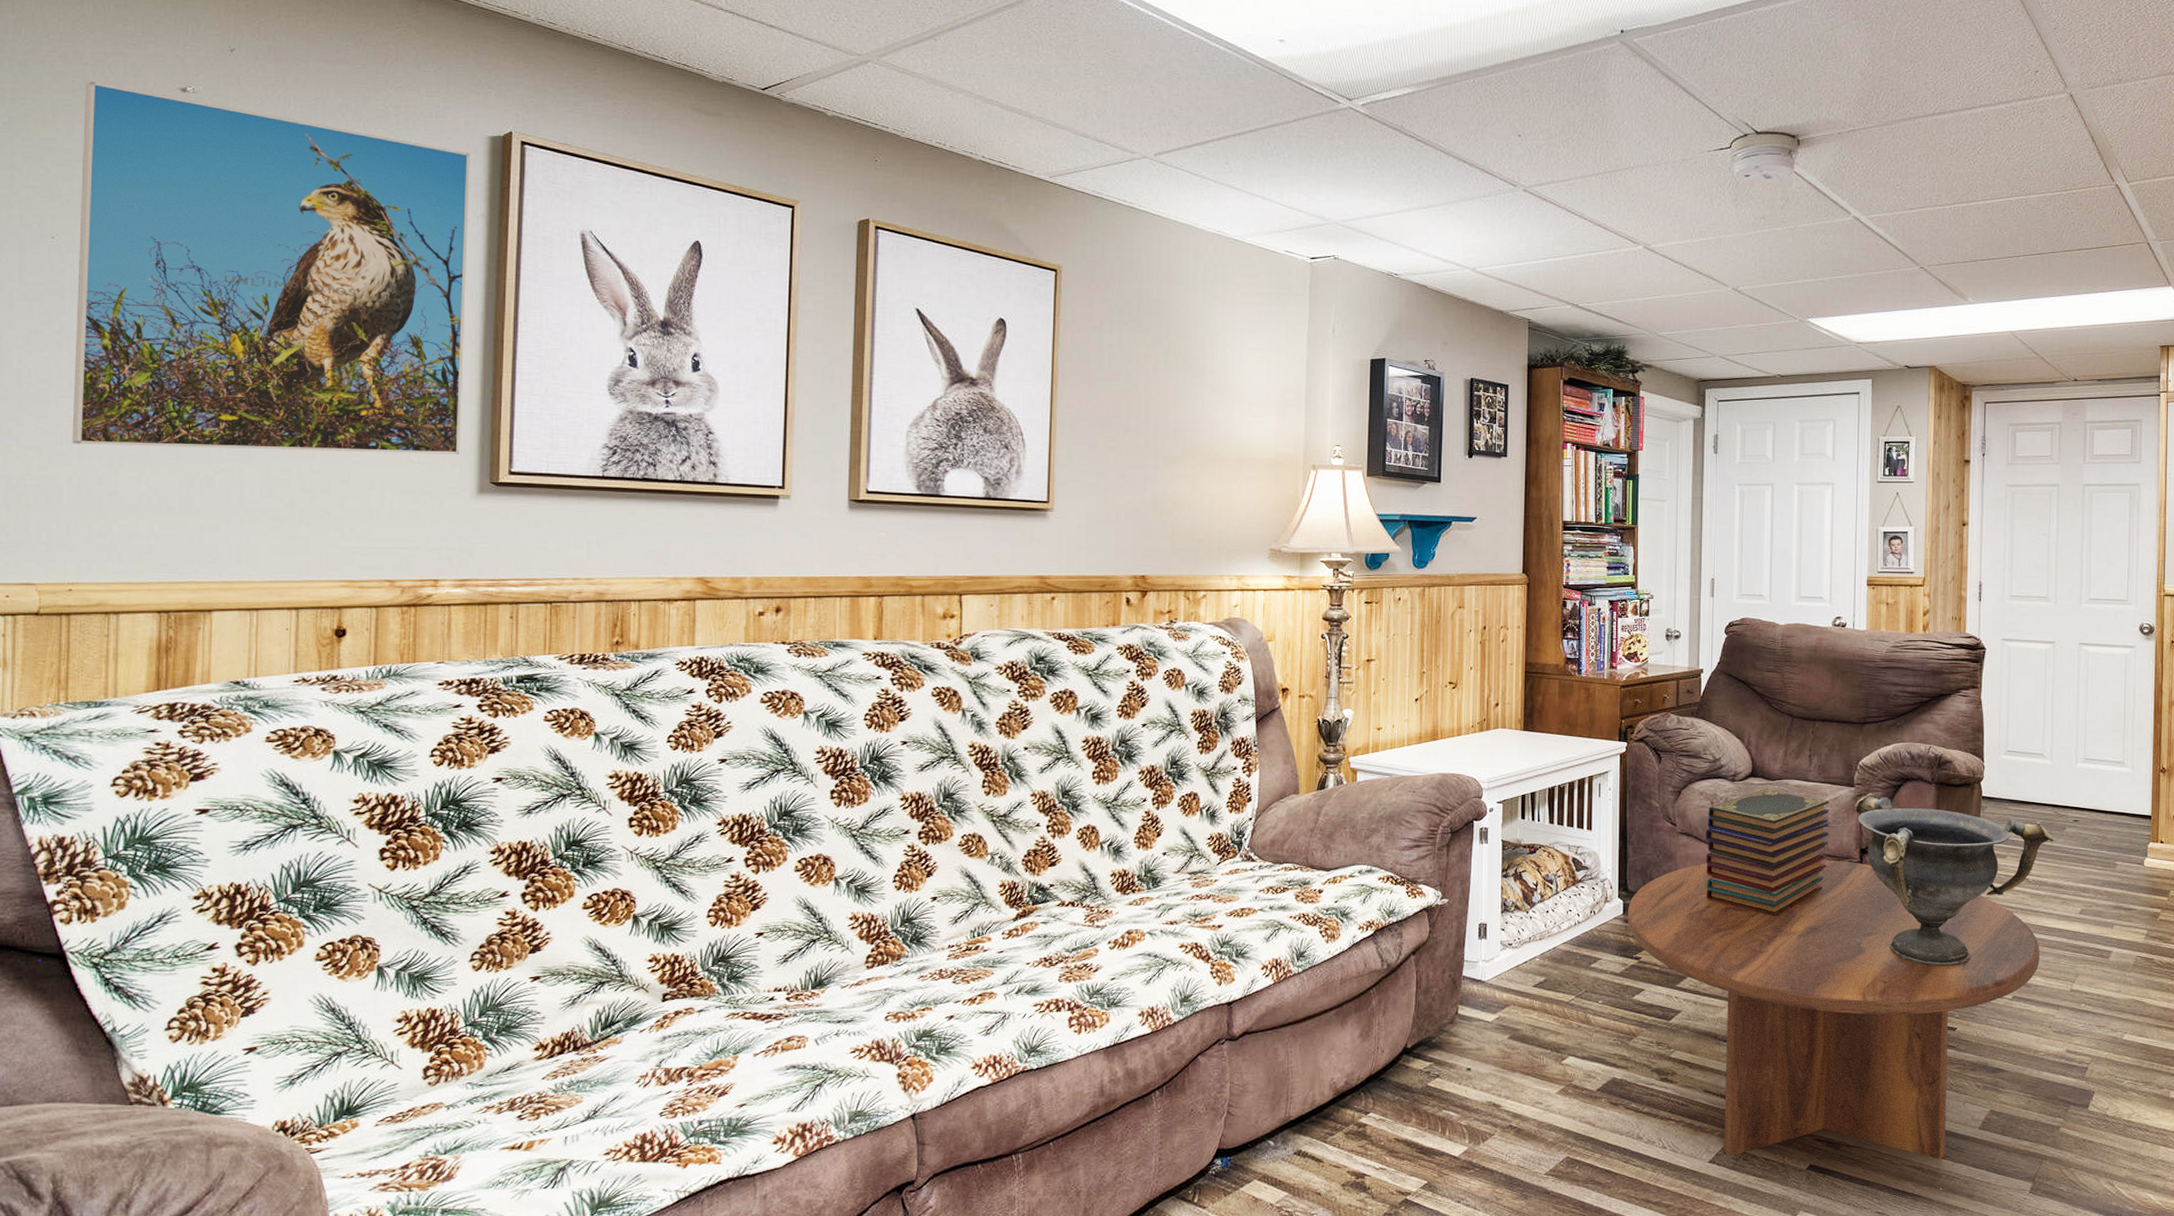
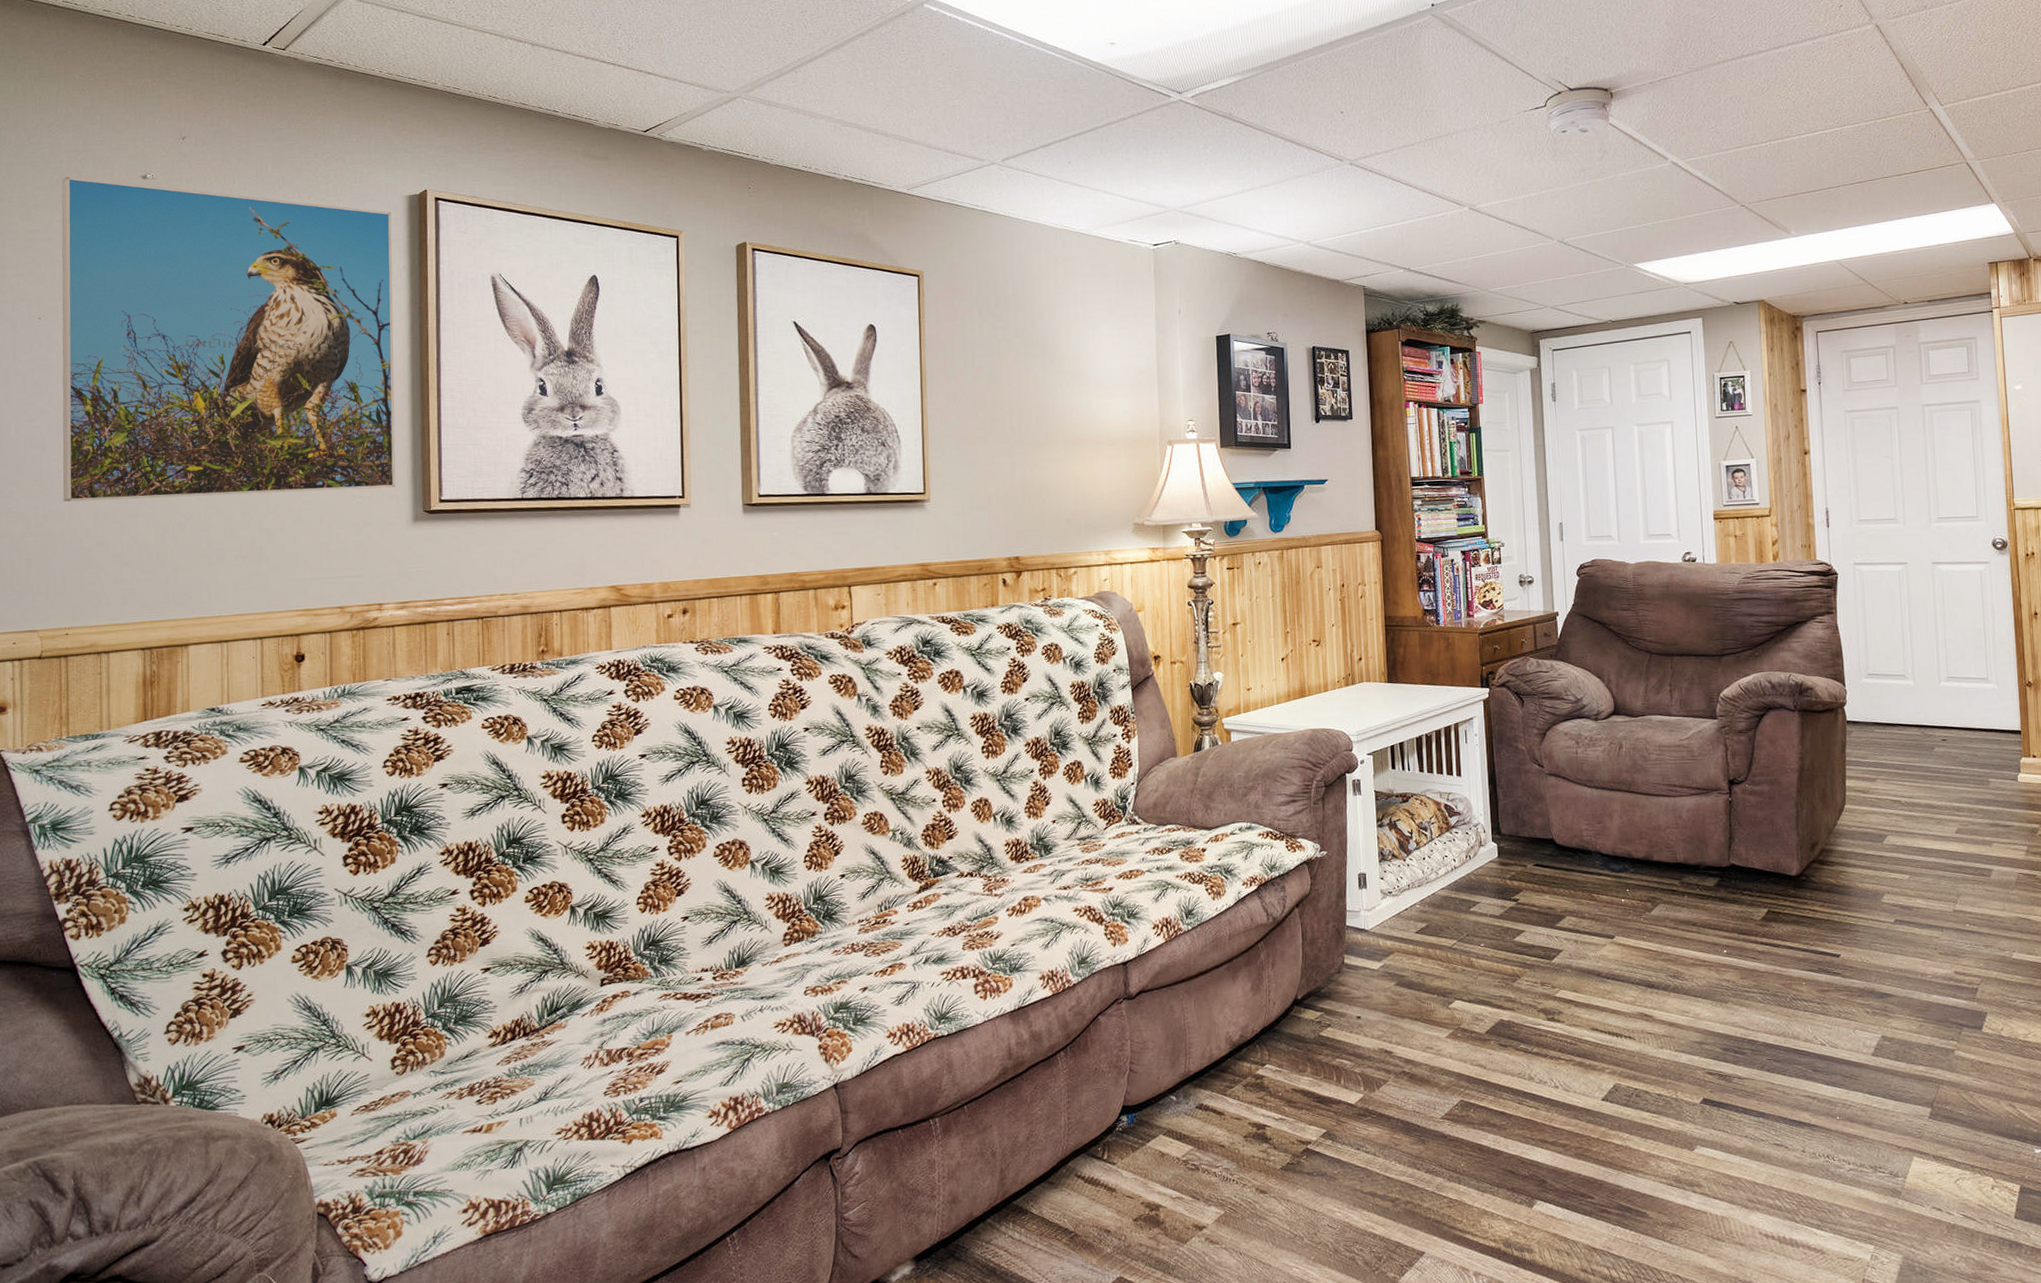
coffee table: present [1627,860,2040,1159] -> none [1502,792,1919,1092]
book stack: present [1705,788,1830,917] -> none [1573,725,1696,852]
decorative bowl: present [1854,793,2055,967] -> none [1718,723,1924,894]

